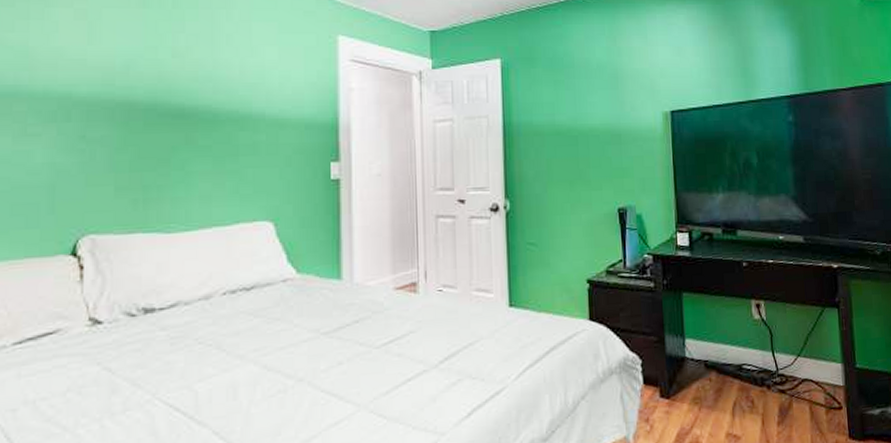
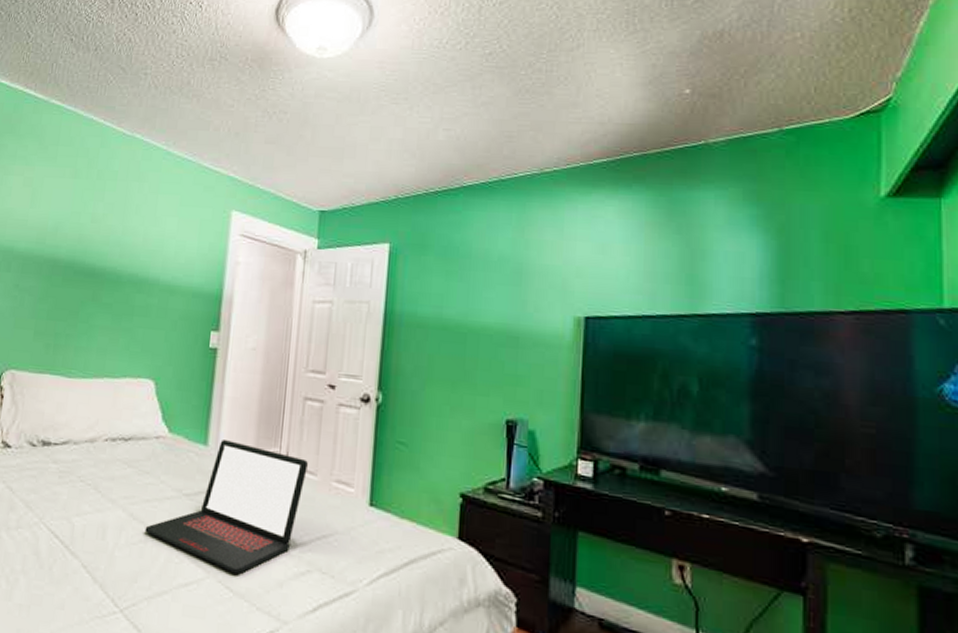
laptop: none [282,270,447,400] -> present [145,440,308,574]

